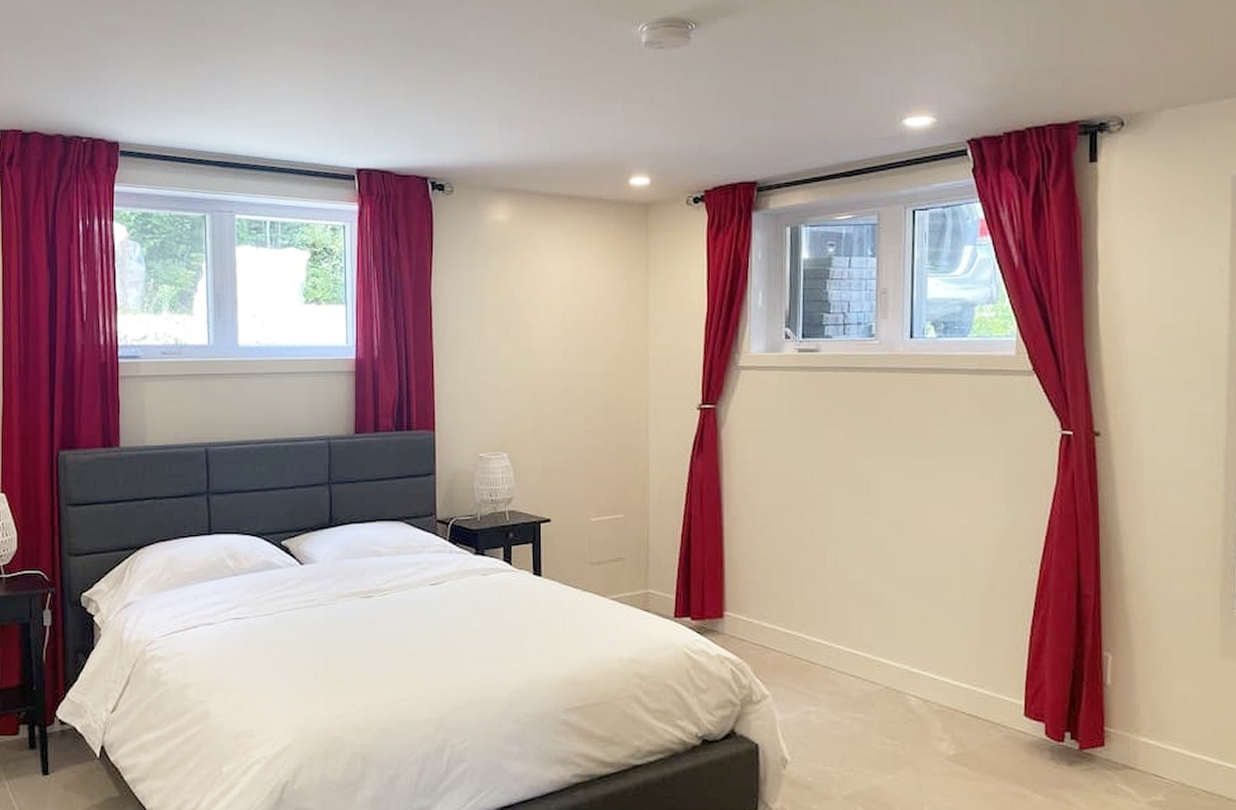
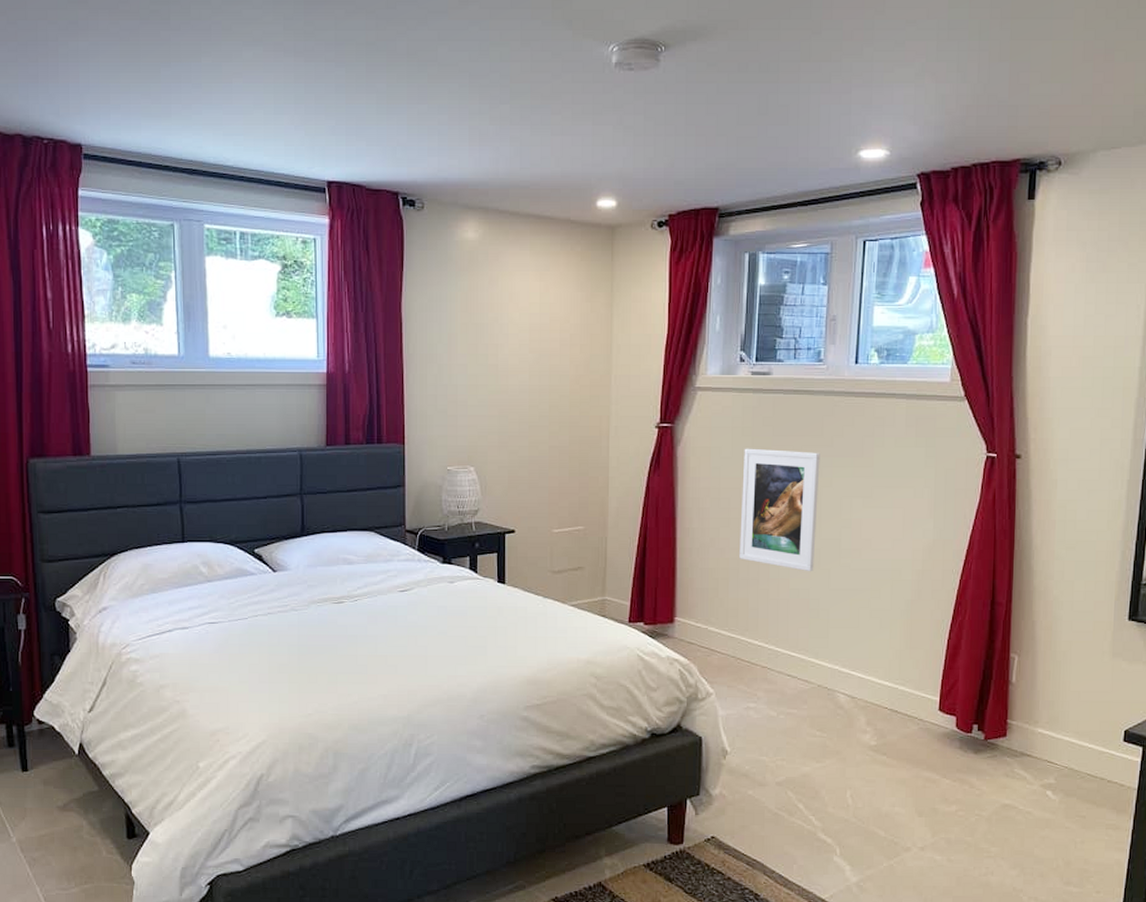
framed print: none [792,429,877,562] -> present [739,448,820,572]

